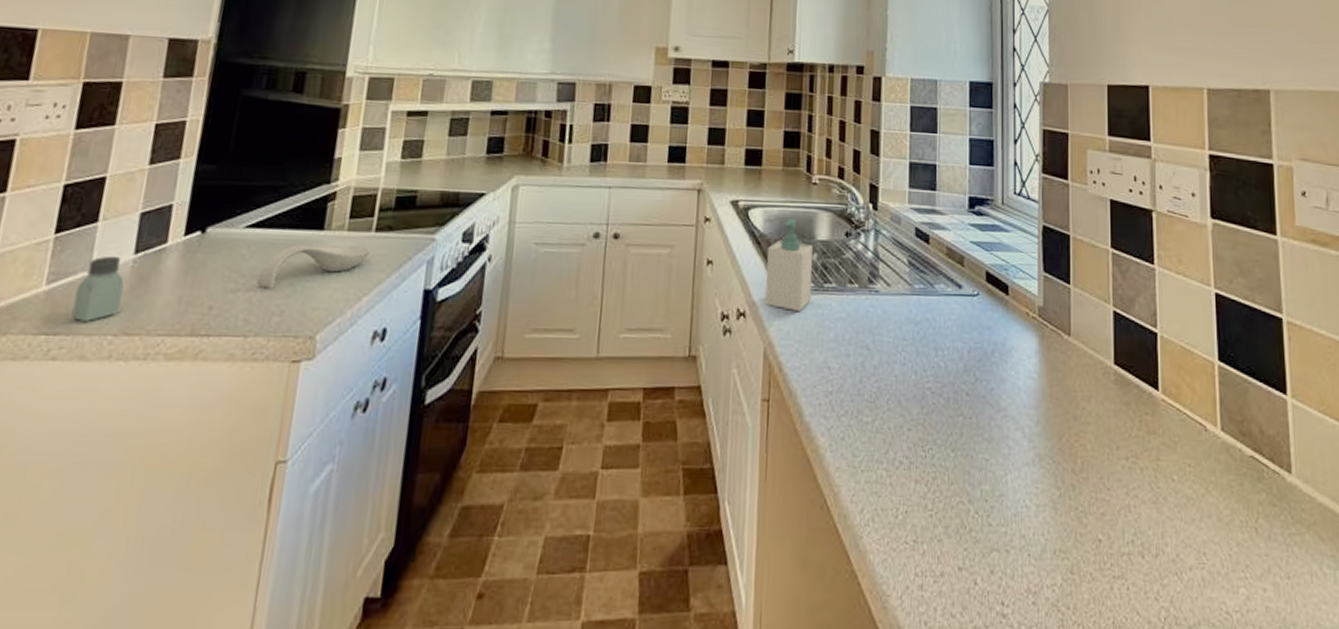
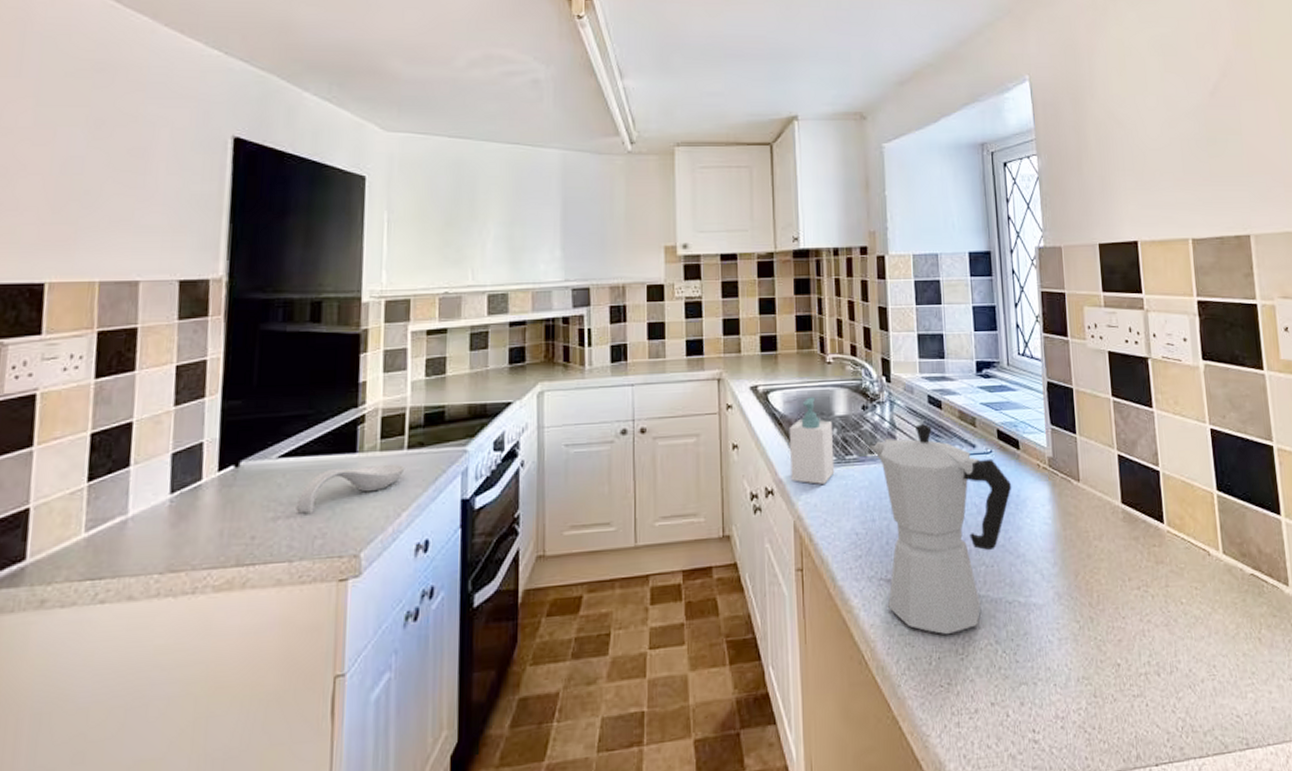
saltshaker: present [71,255,124,321] -> none [114,497,164,563]
moka pot: none [849,256,998,488] -> present [869,423,1012,635]

